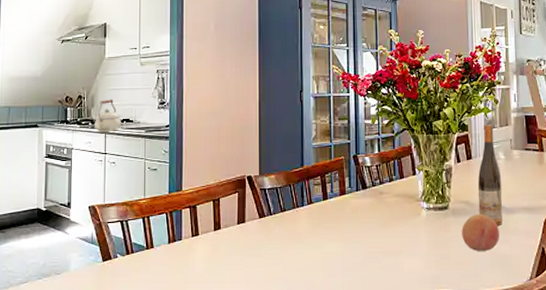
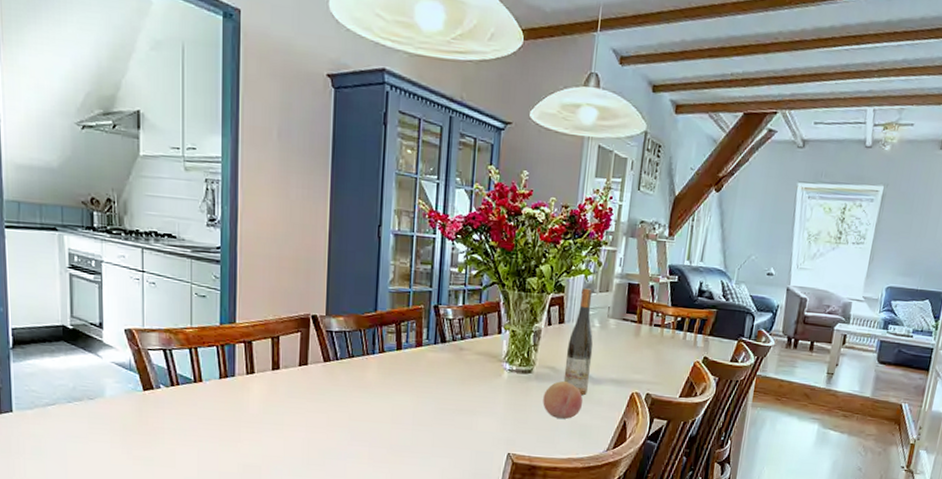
kettle: present [95,99,121,133] -> none [129,207,162,248]

